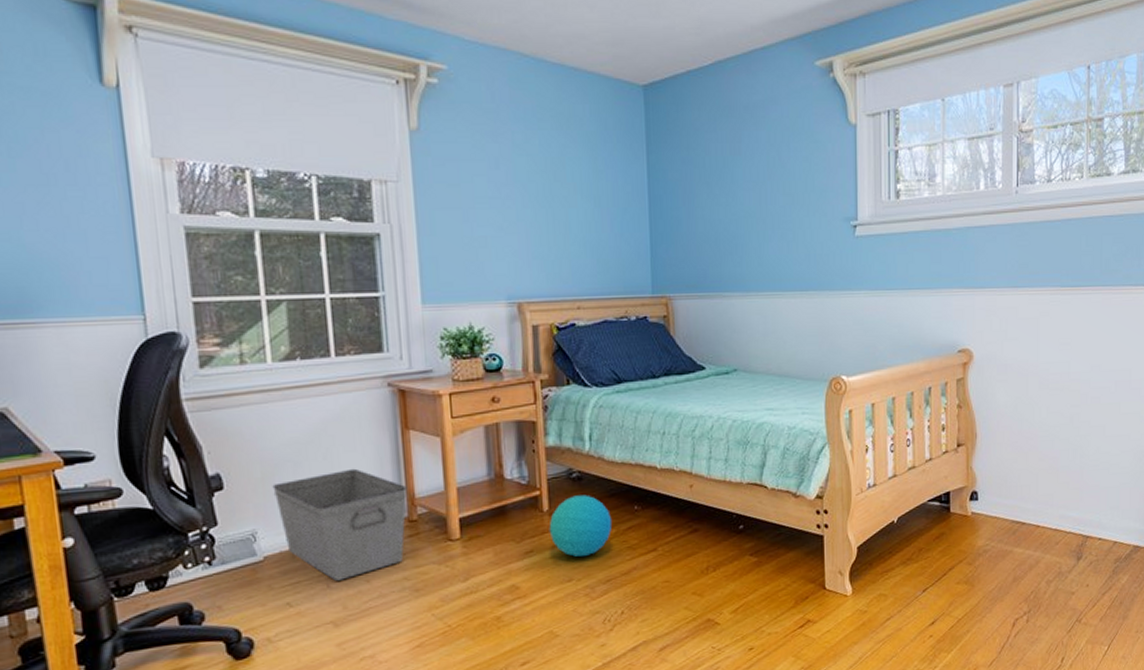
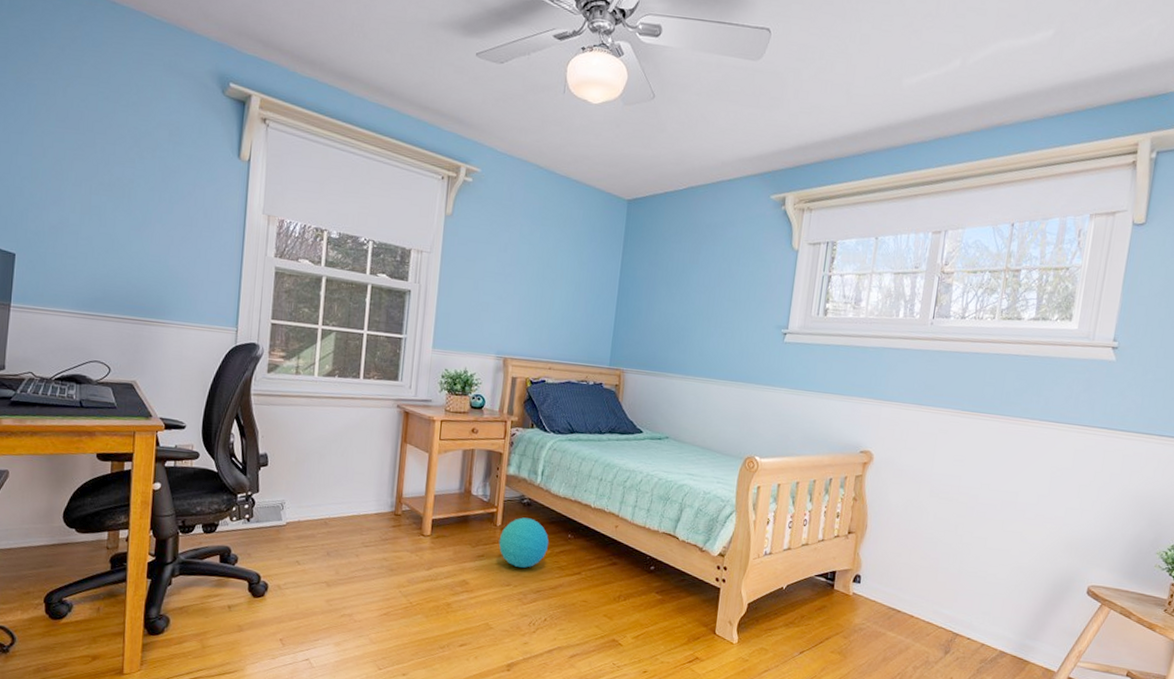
storage bin: present [272,468,407,581] -> none [301,466,398,551]

